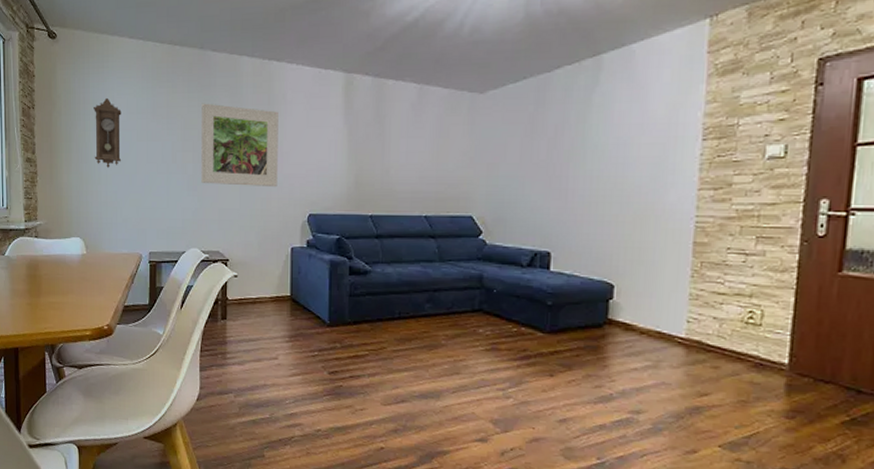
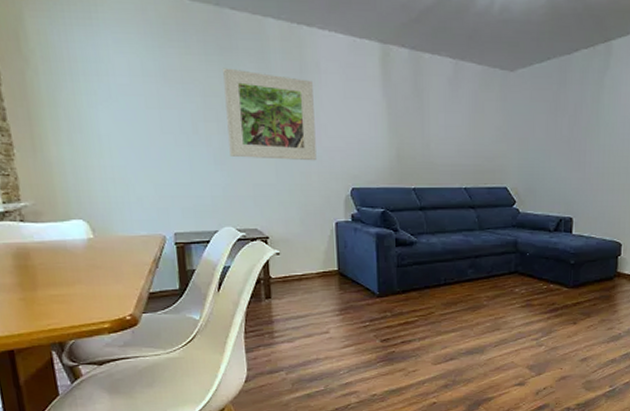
pendulum clock: present [94,97,122,168] -> none [83,55,129,139]

